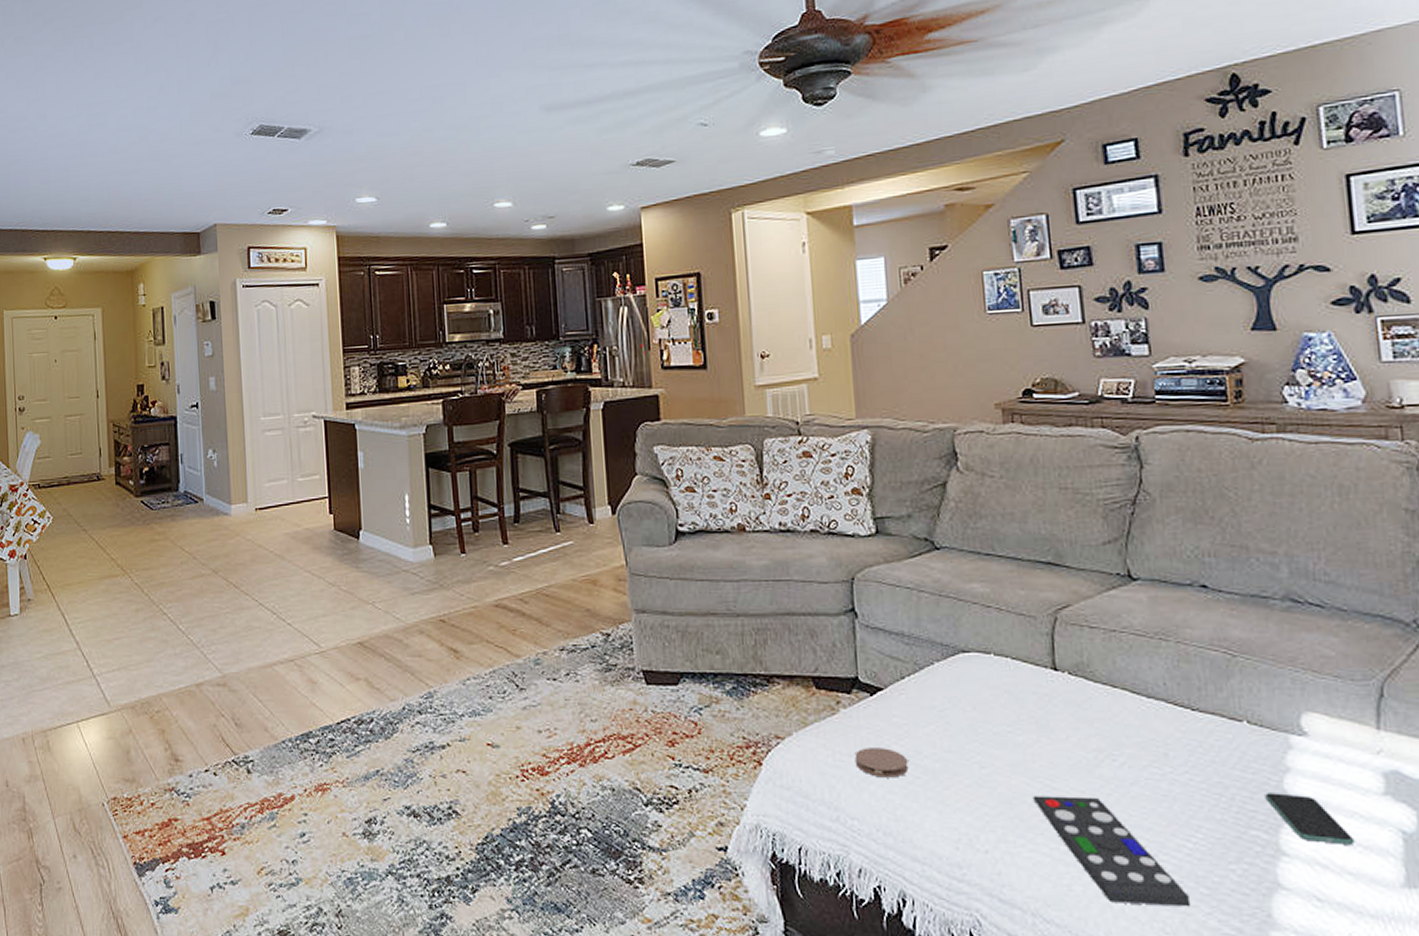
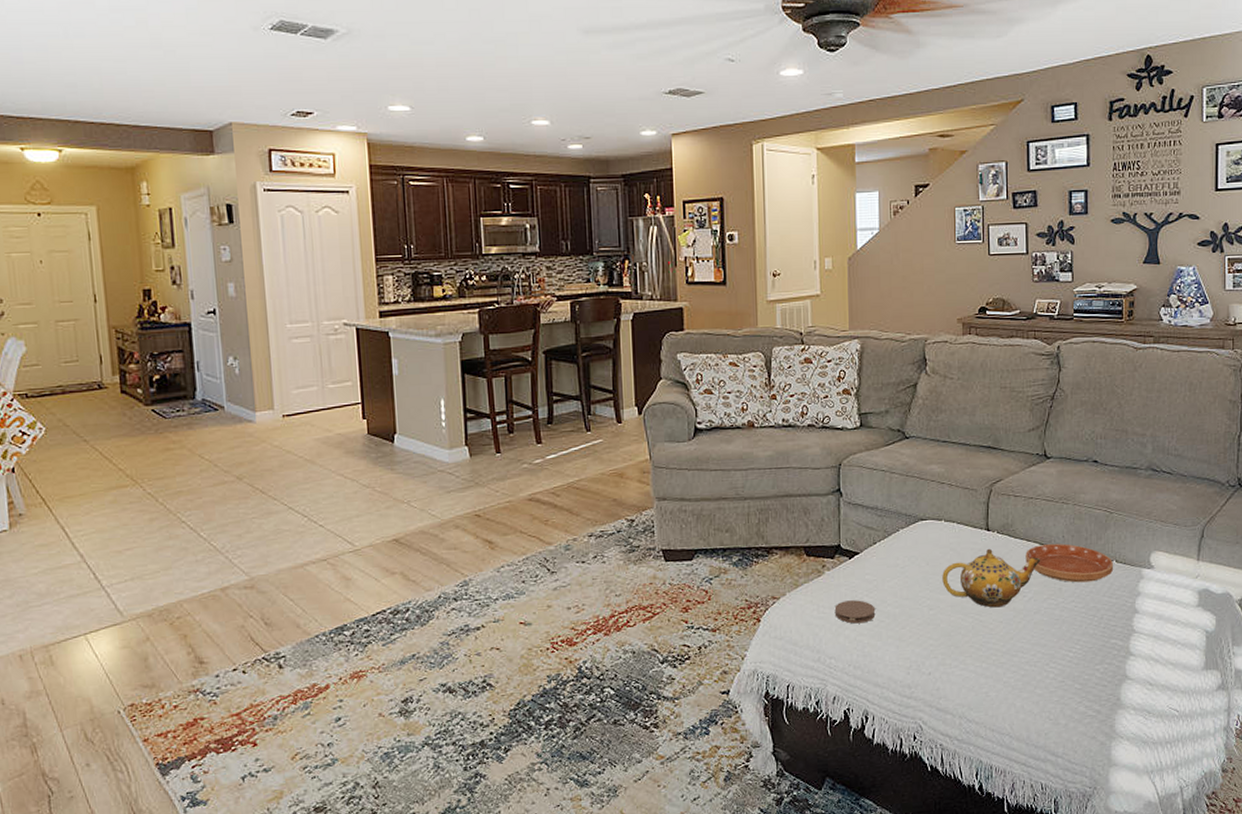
teapot: none [995,693,1134,772] -> present [942,548,1041,608]
remote control: present [1032,795,1190,907] -> none [965,625,1067,702]
saucer: none [1111,693,1245,748] -> present [1025,543,1114,583]
smartphone: present [1265,793,1355,845] -> none [1123,611,1177,644]

